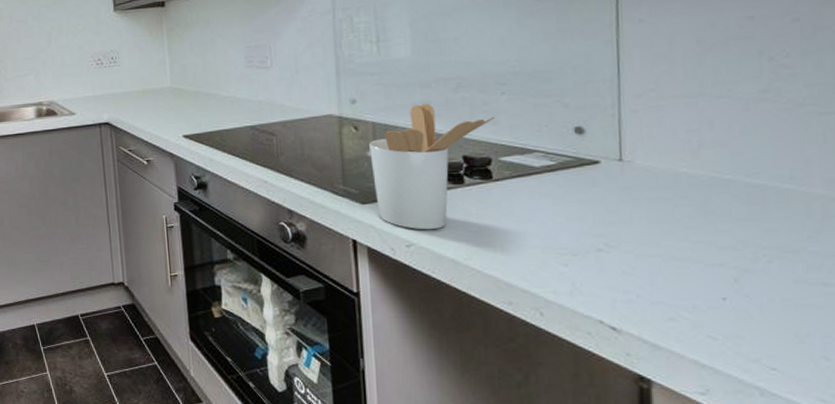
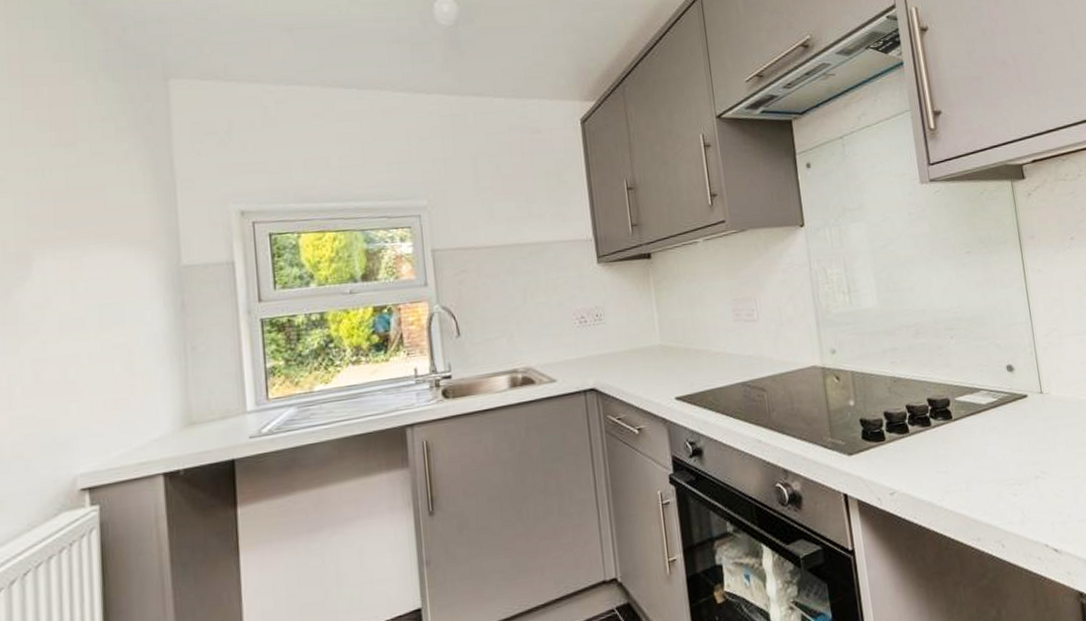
utensil holder: present [369,104,496,230] -> none [850,350,949,476]

